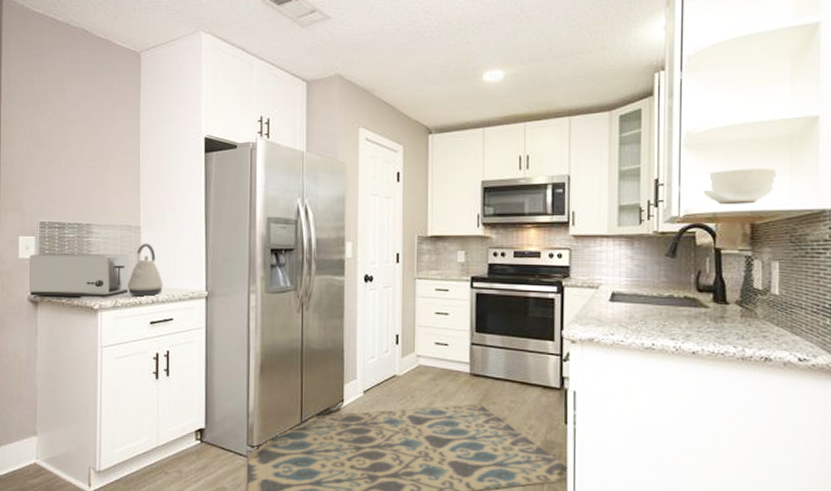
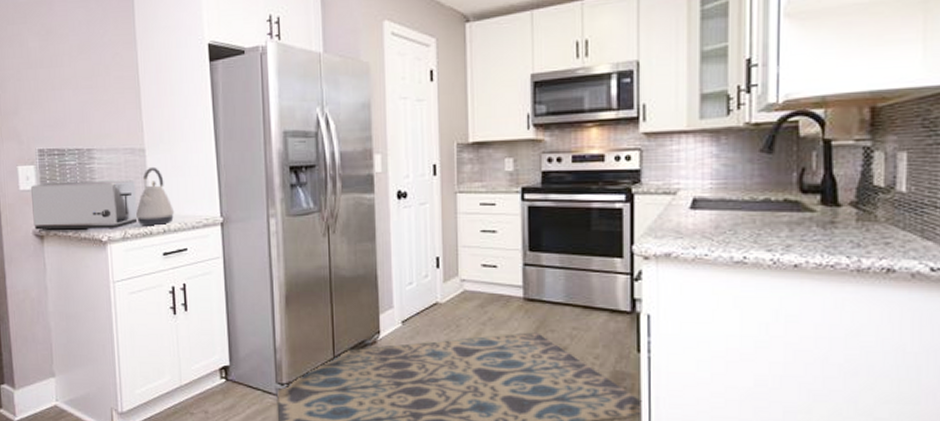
bowl: present [703,168,777,205] -> none [808,36,906,86]

